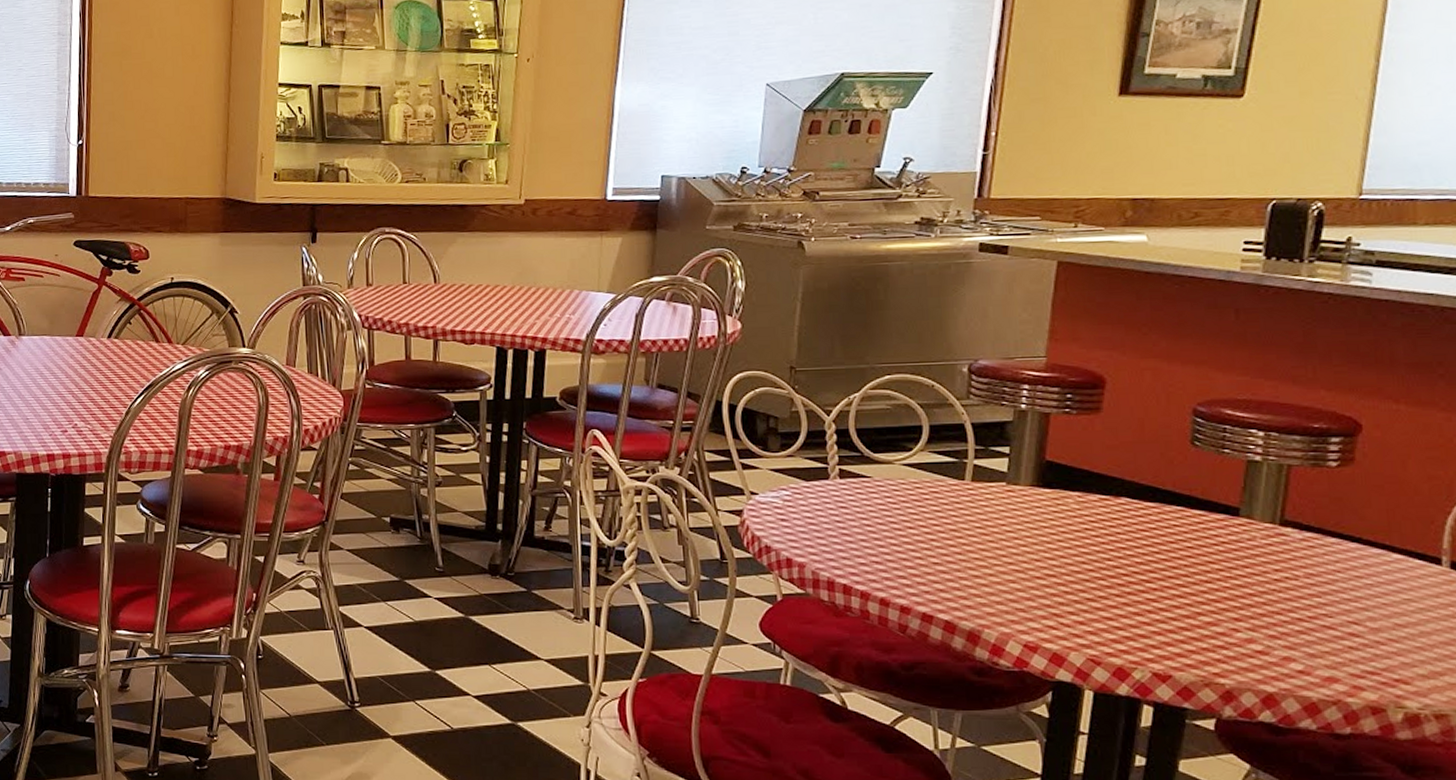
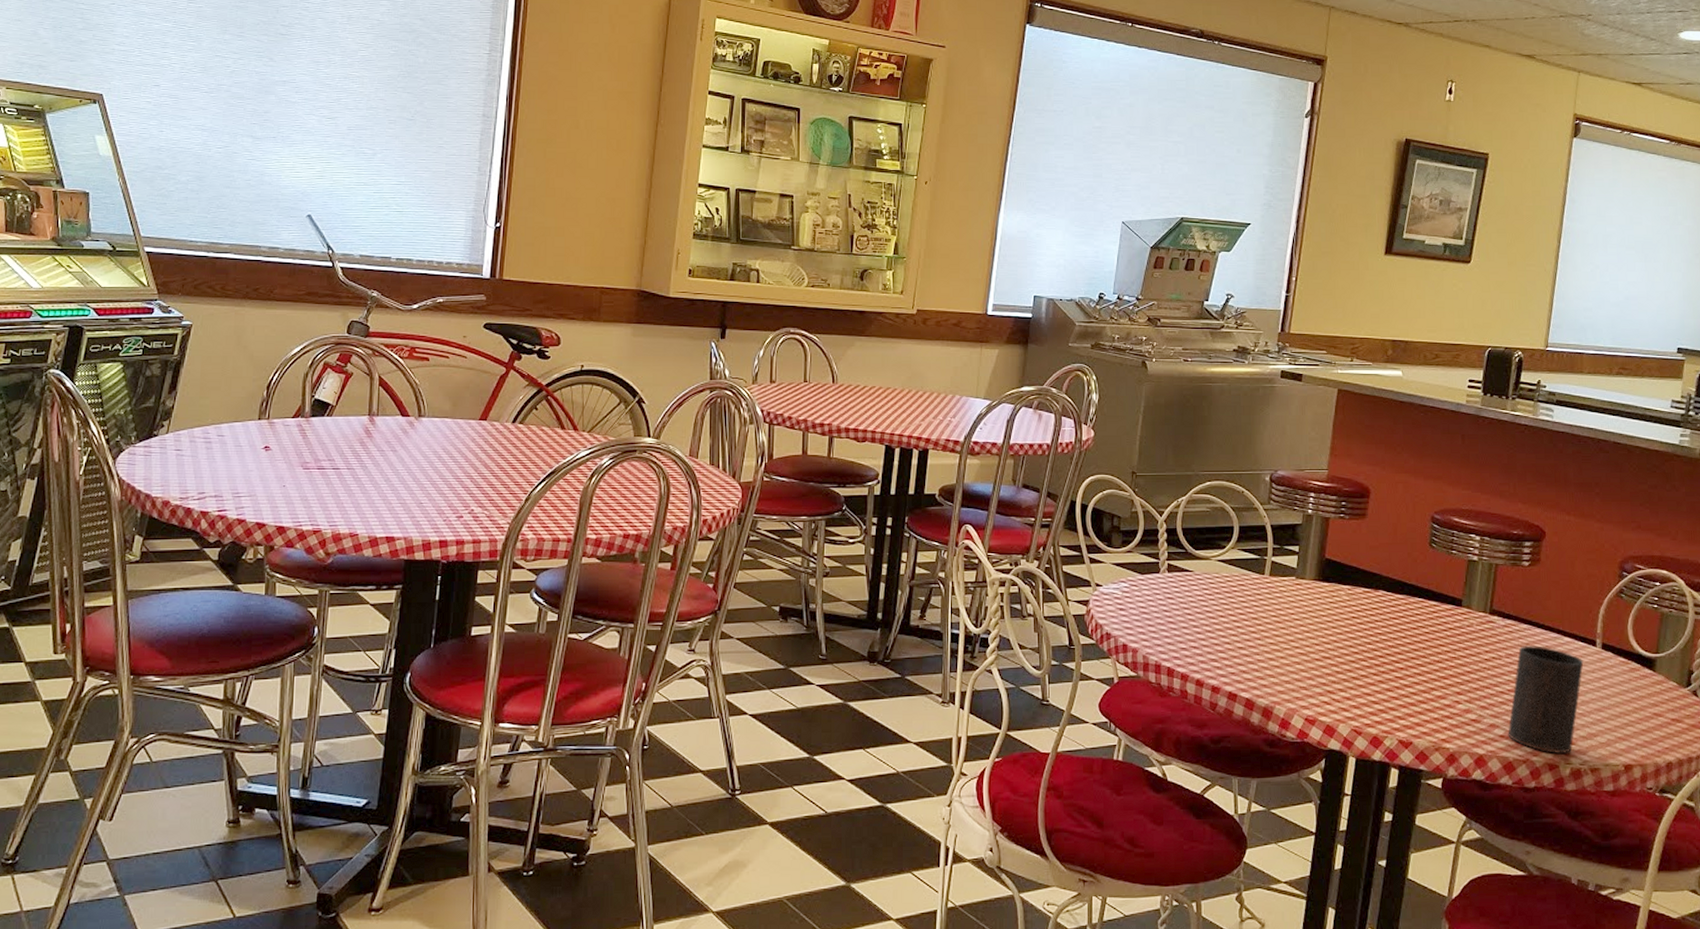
cup: none [1309,562,1423,696] -> present [1508,644,1584,755]

